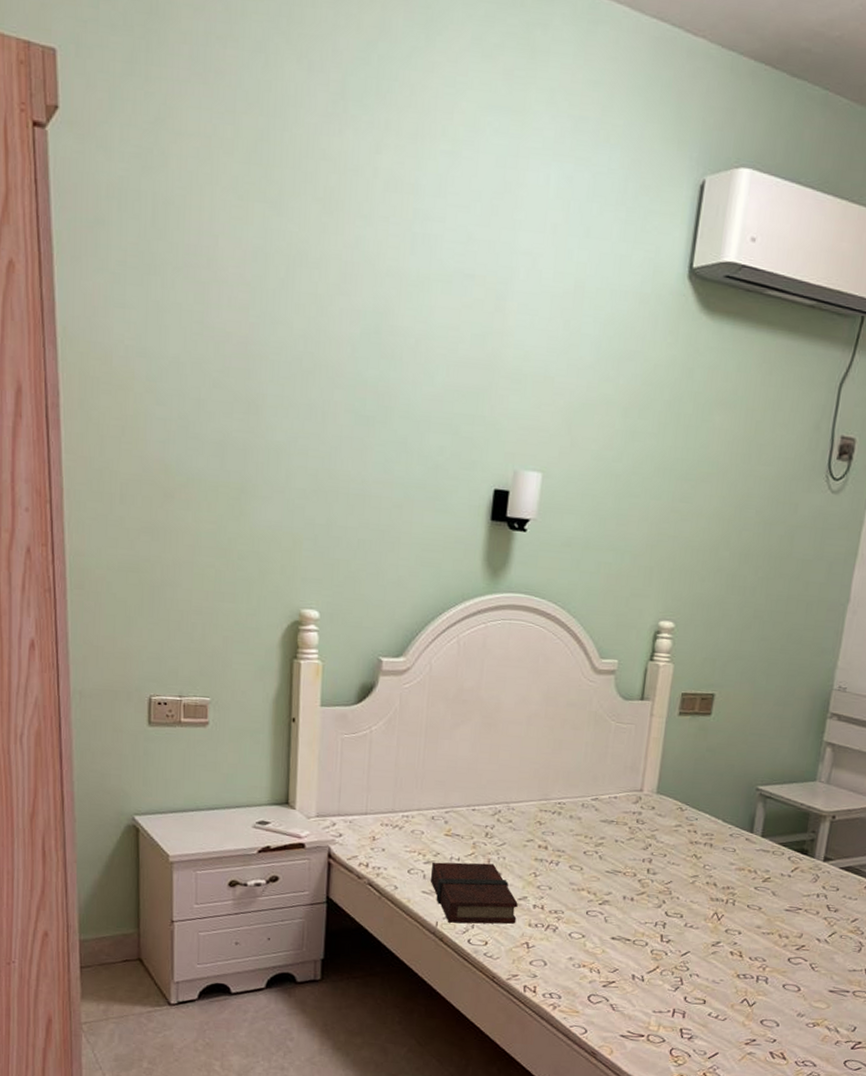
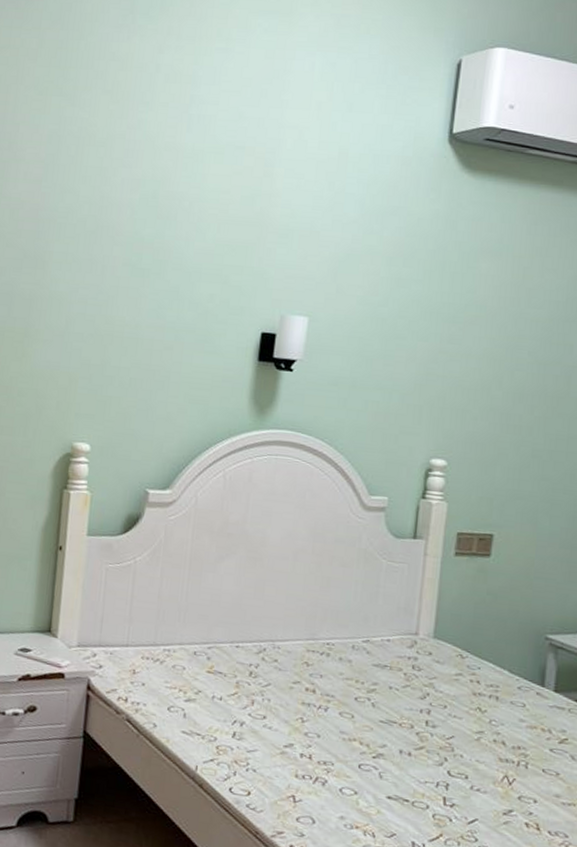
book: present [430,862,518,924] -> none [190,700,284,774]

